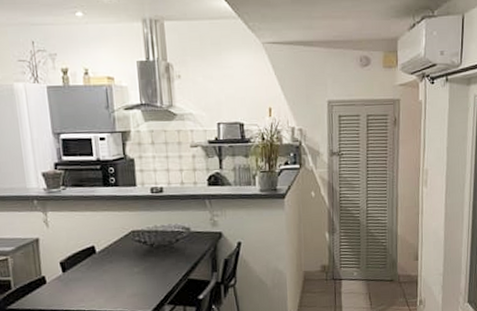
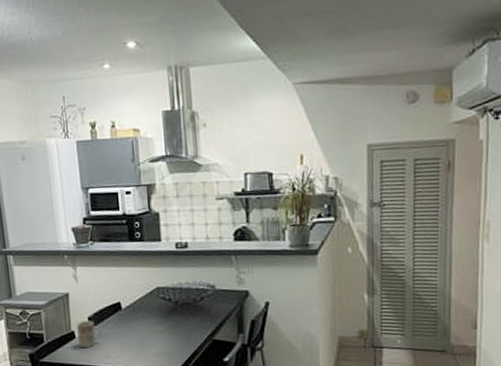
mug: none [48,265,75,293] -> present [77,320,102,349]

